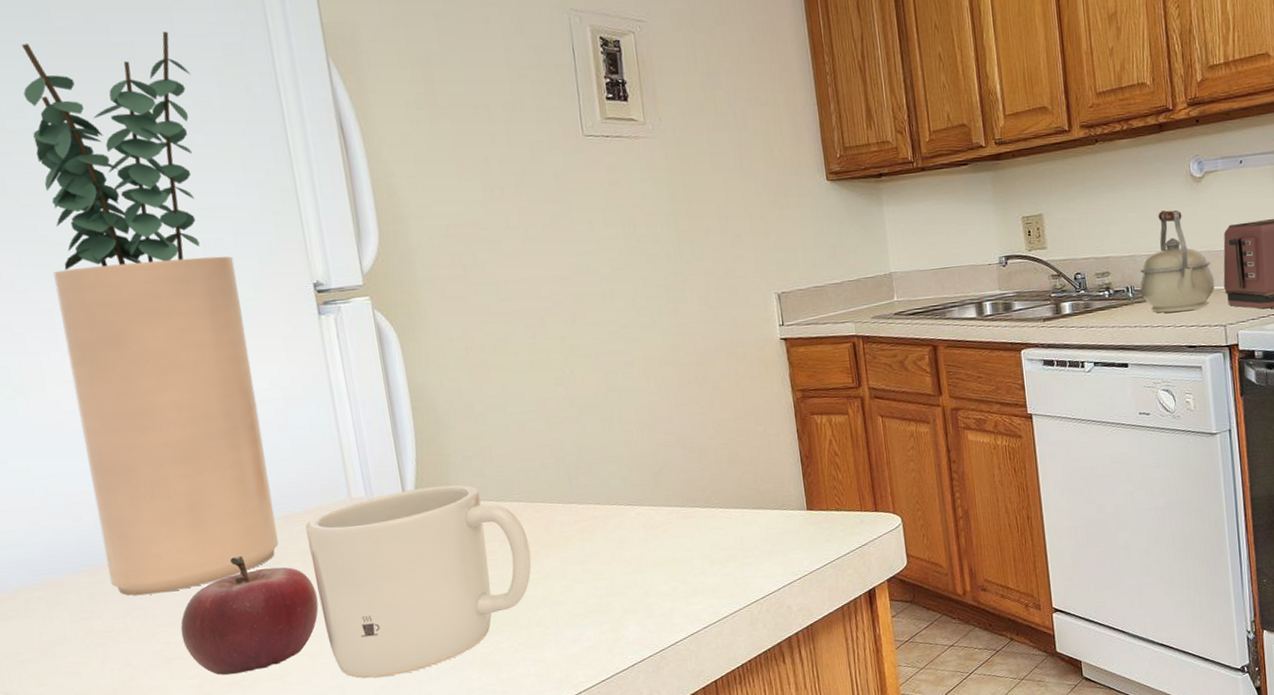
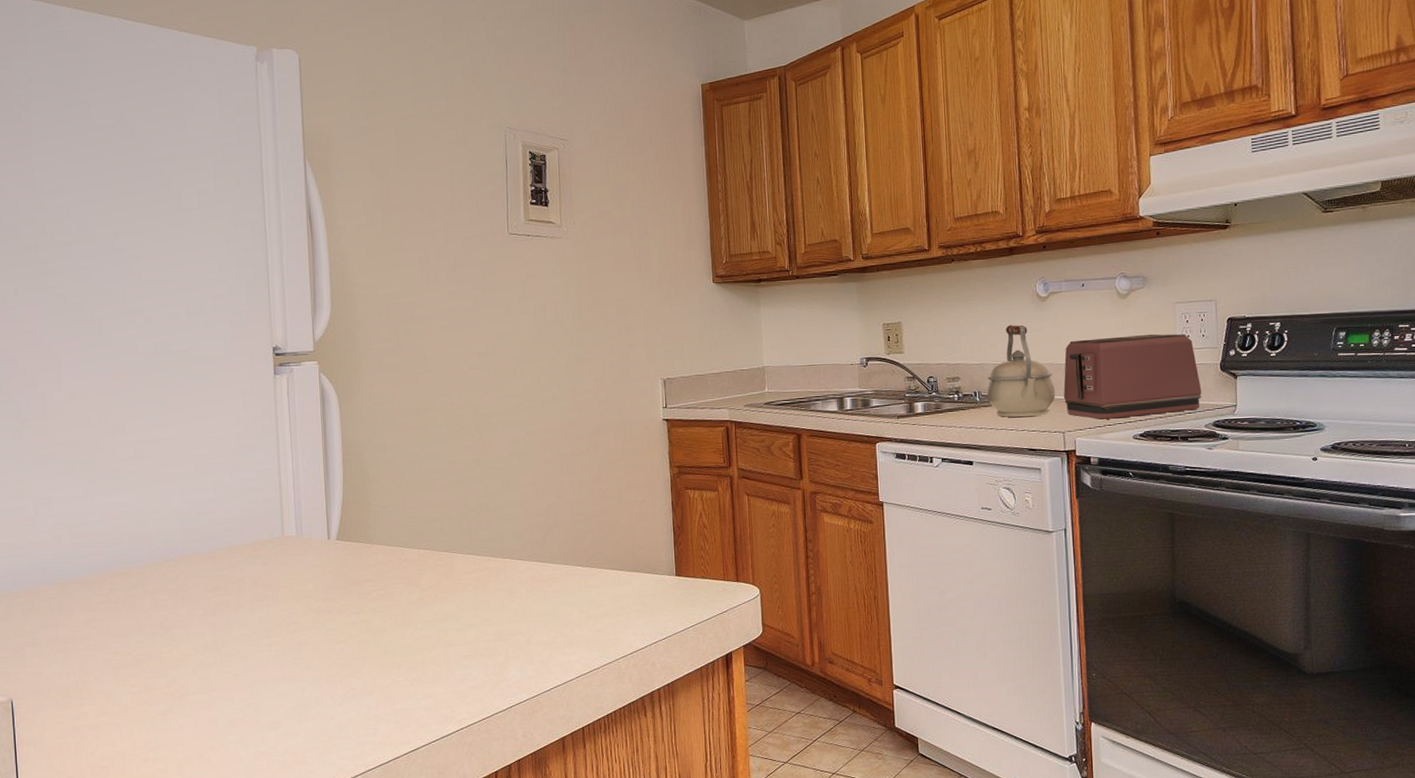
vase: present [21,31,279,596] -> none [61,132,219,609]
fruit: present [180,556,319,675] -> none [129,581,247,685]
mug: present [306,484,532,679] -> none [243,530,431,699]

